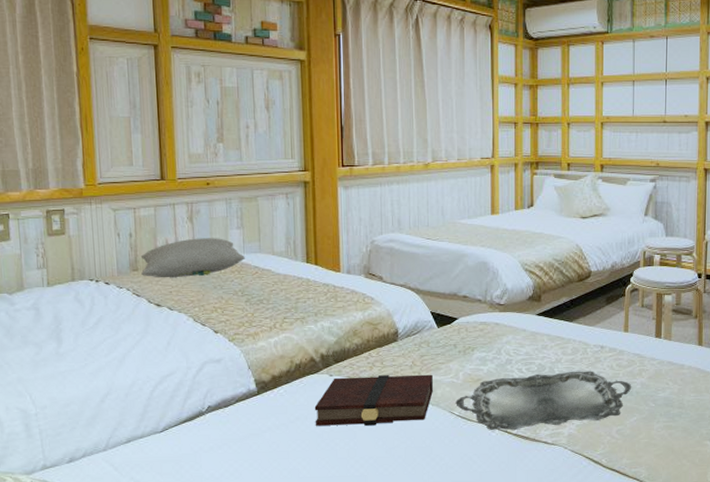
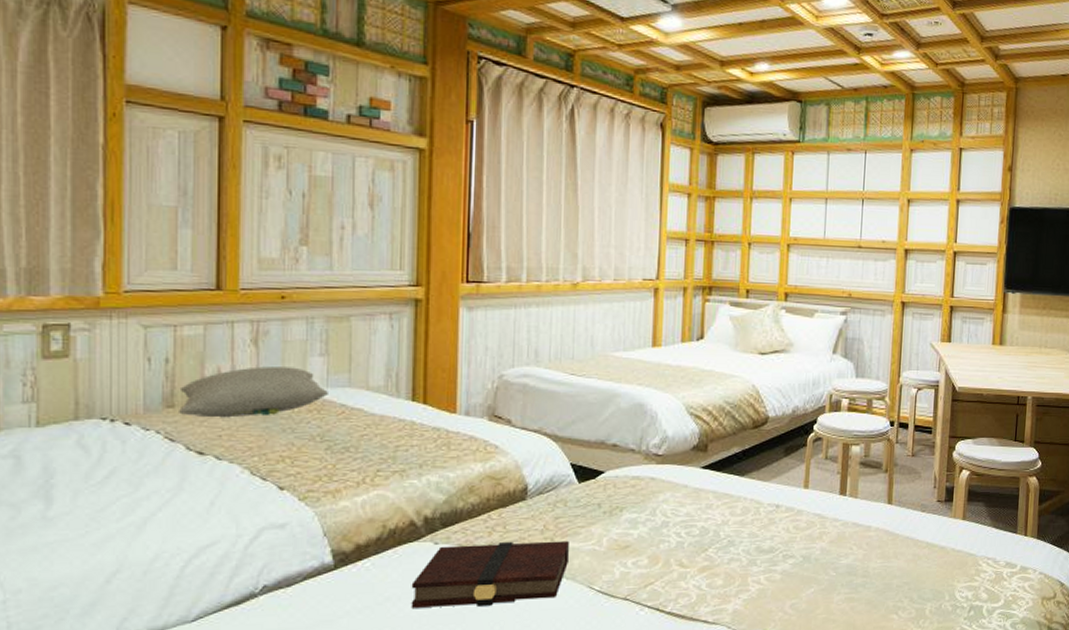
serving tray: present [455,371,632,430] -> none [596,534,811,608]

